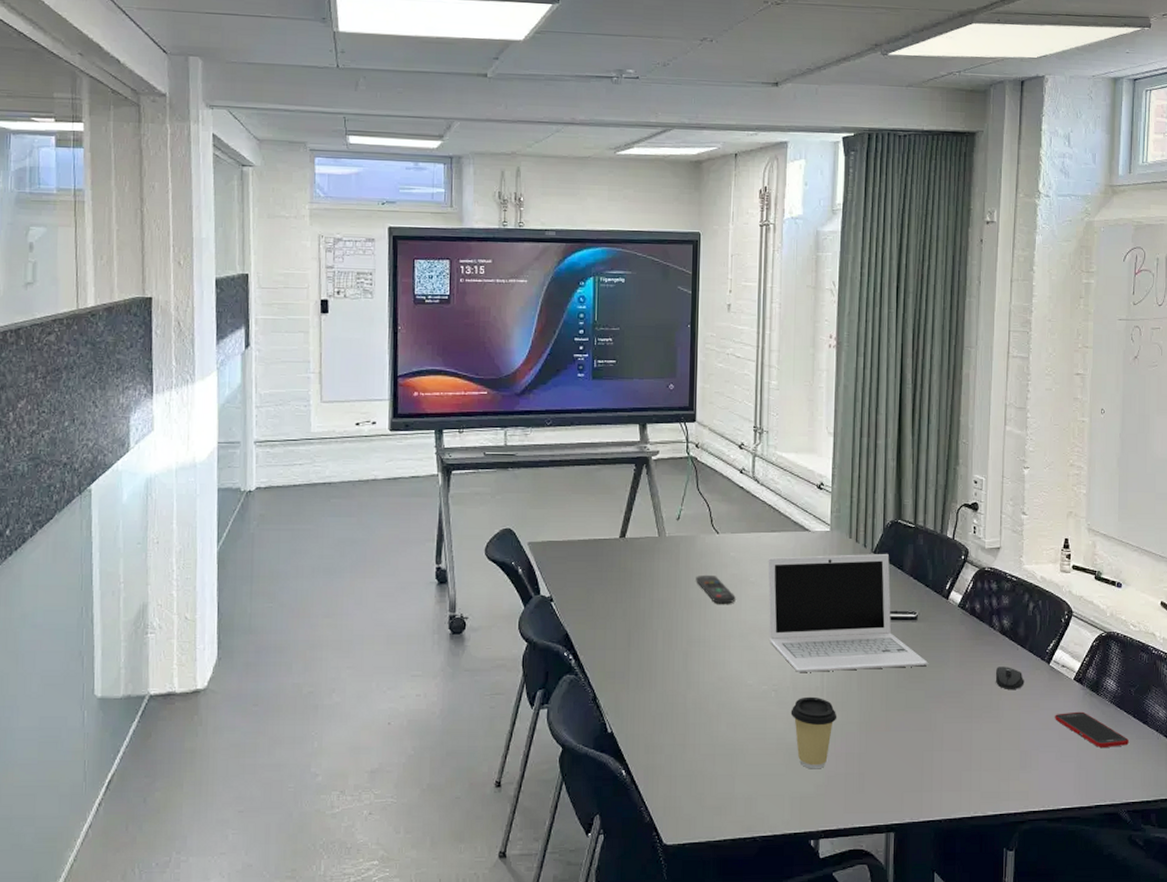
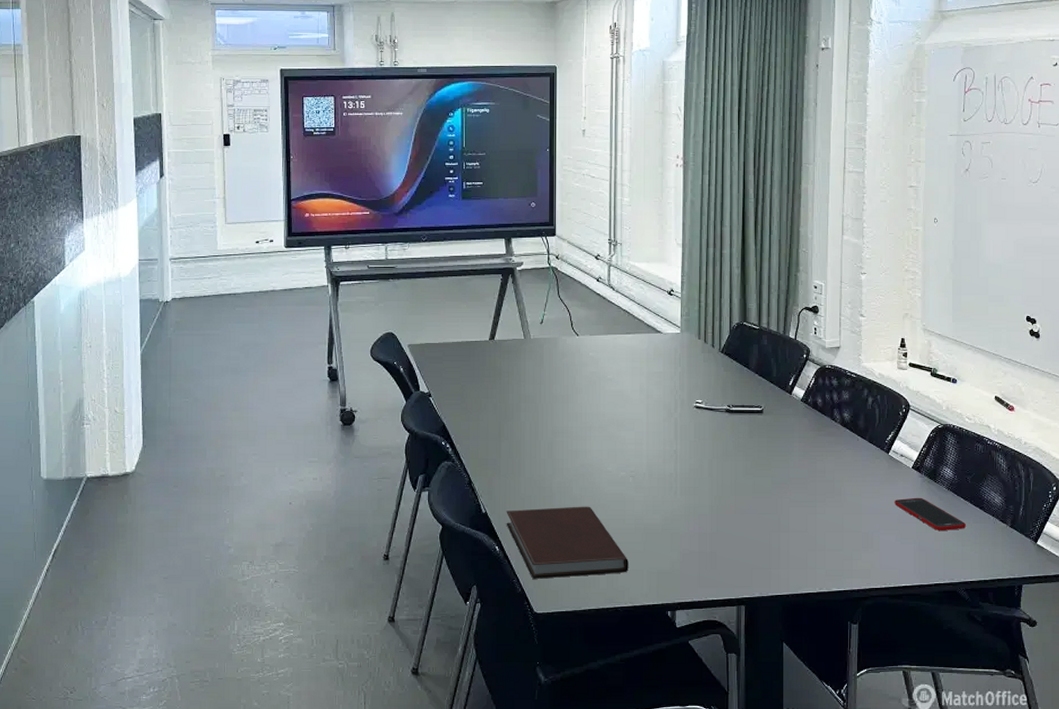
notebook: none [634,724,769,806] -> present [506,506,628,579]
remote control: present [696,574,736,604] -> none [558,372,595,399]
laptop: present [768,554,928,672] -> none [624,353,773,460]
coffee cup: present [790,696,837,769] -> none [647,482,690,548]
mouse: present [995,667,1025,689] -> none [837,456,865,476]

